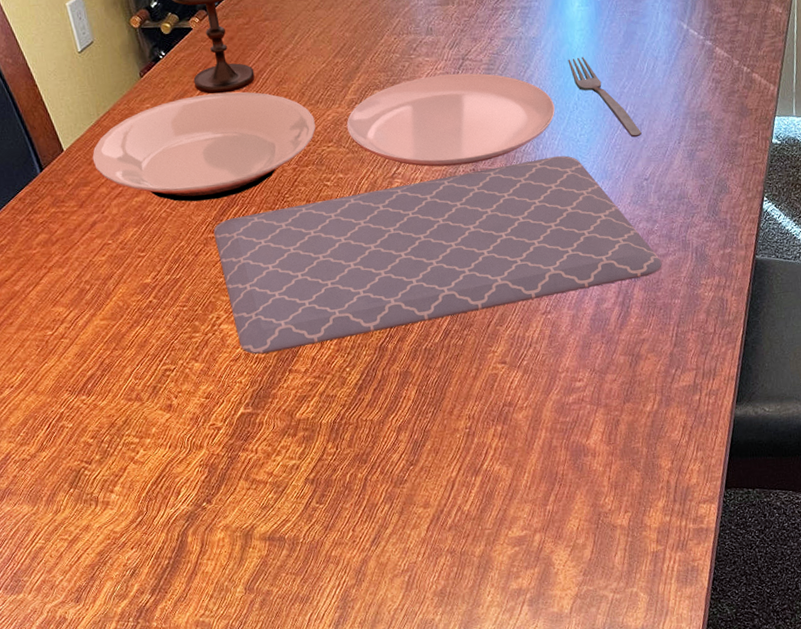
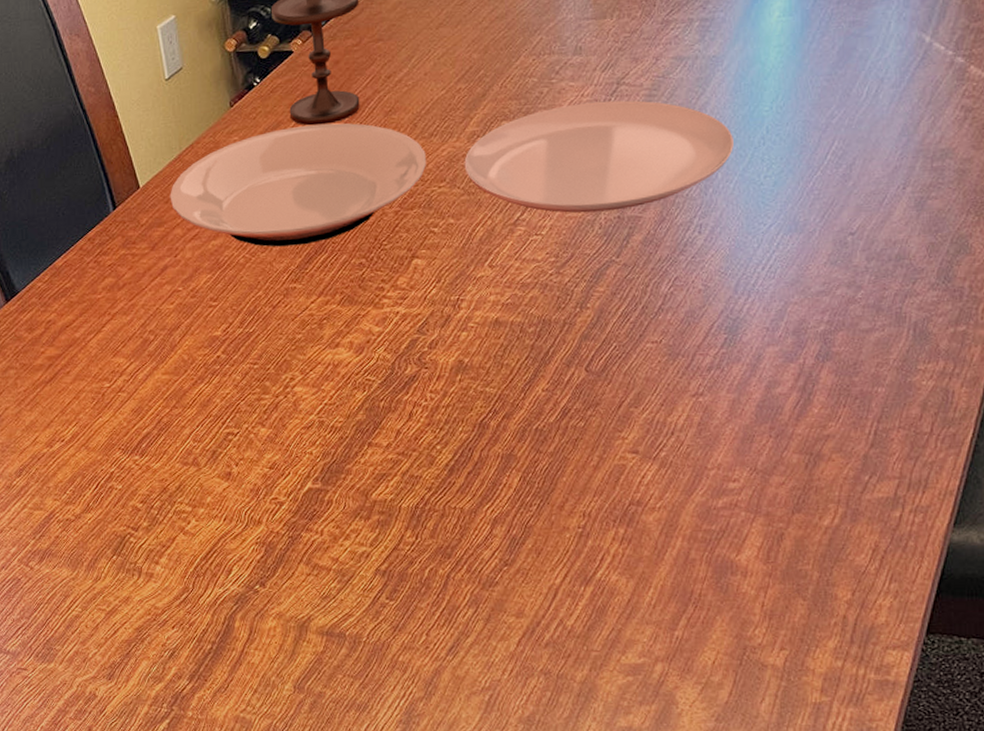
placemat: present [213,155,662,354] -> none [296,202,864,423]
fork: present [568,56,642,137] -> none [757,79,851,181]

